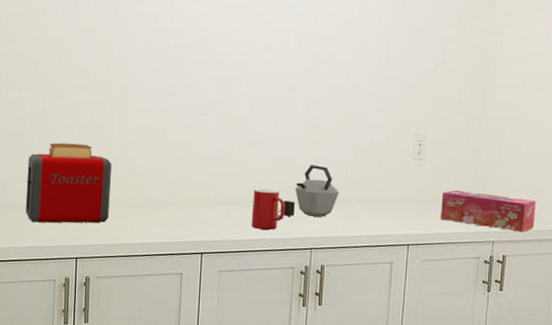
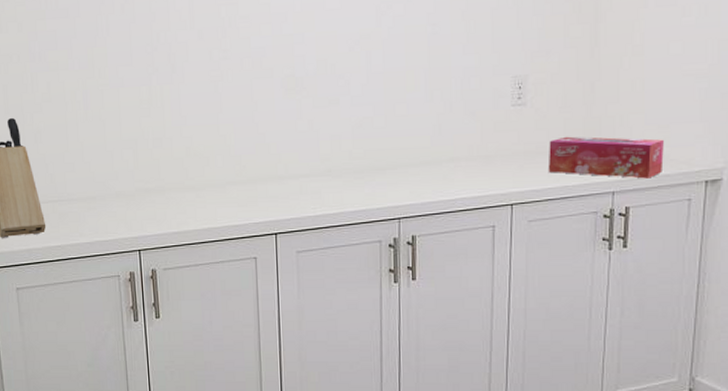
toaster: present [25,142,113,223] -> none [75,125,170,216]
cup: present [251,188,285,230] -> none [328,155,366,202]
kettle: present [280,165,340,217] -> none [360,123,428,185]

